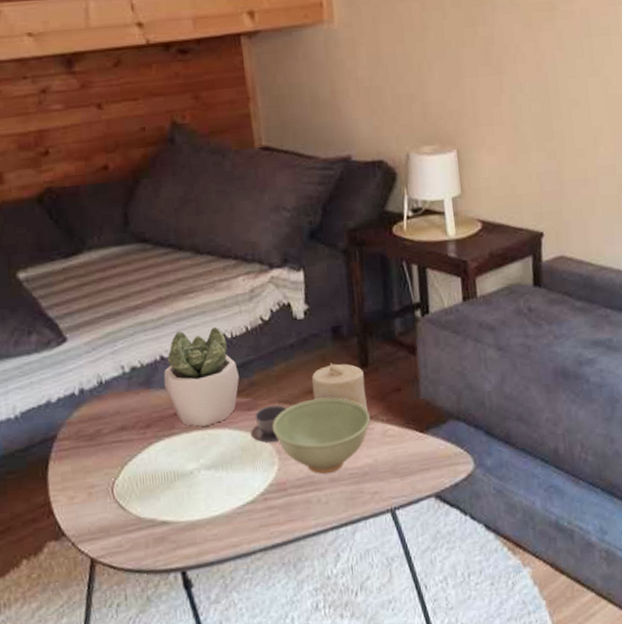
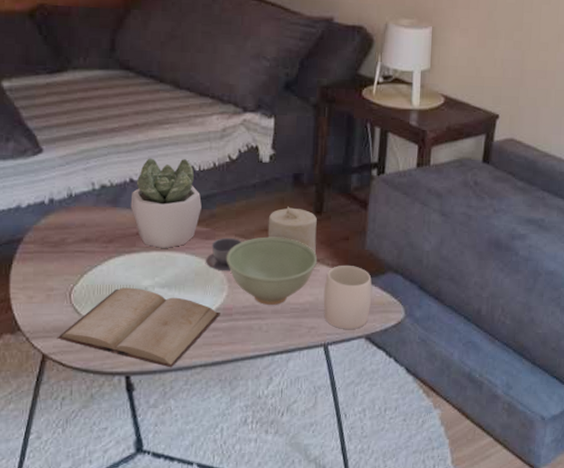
book: none [104,473,274,557] -> present [57,287,220,368]
mug: none [381,418,436,490] -> present [323,266,373,329]

